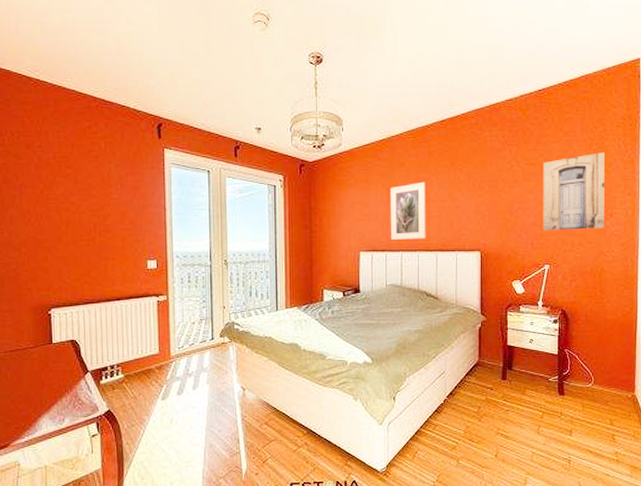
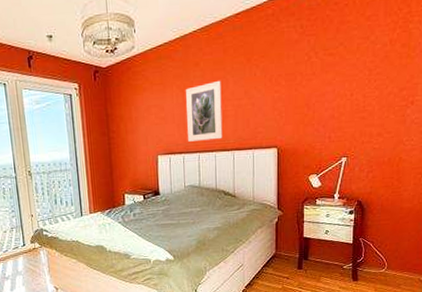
wall art: present [543,152,605,231] -> none [341,36,409,124]

